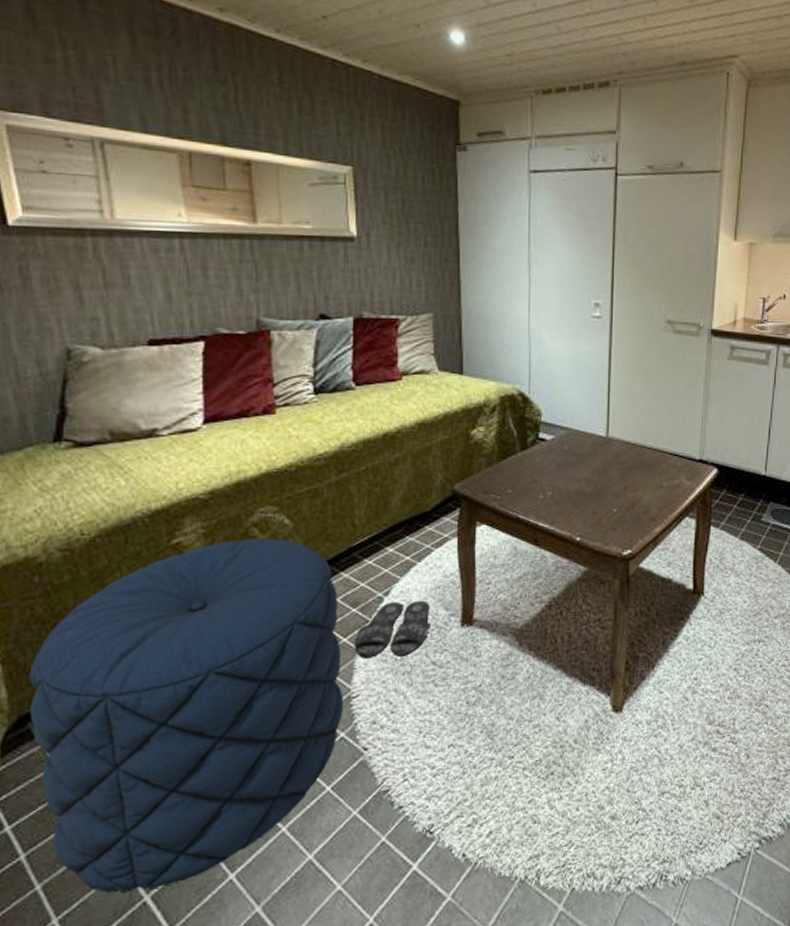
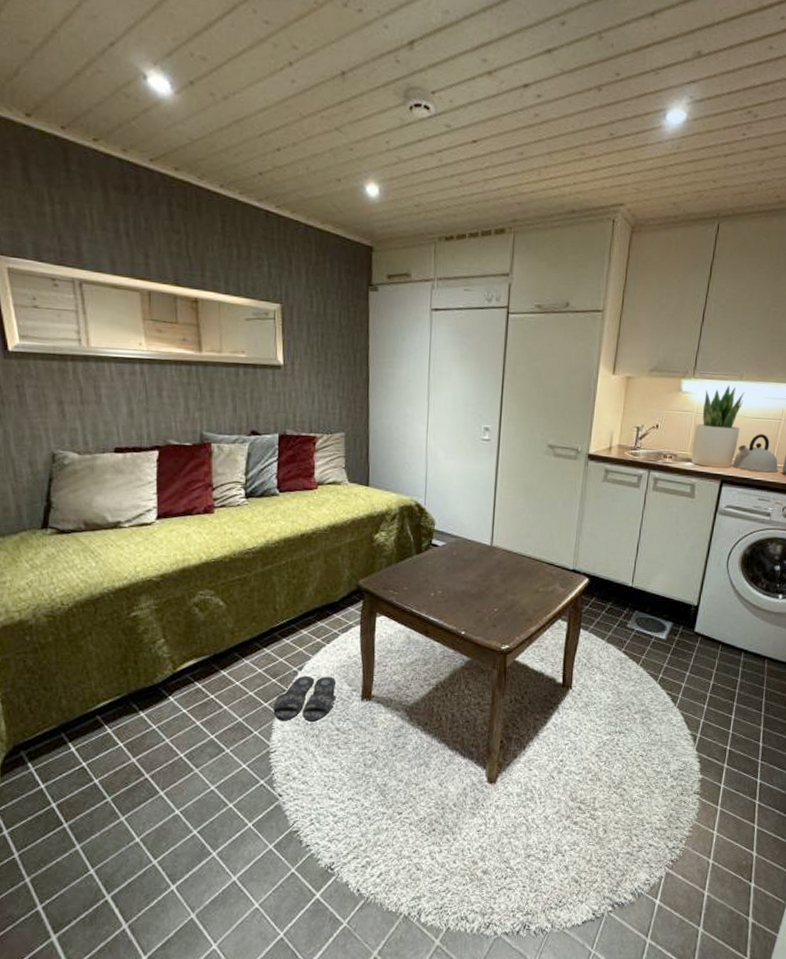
pouf: present [29,538,343,892] -> none [22,616,263,890]

